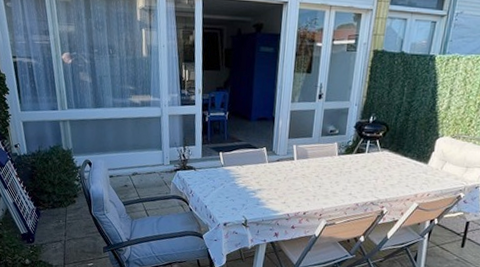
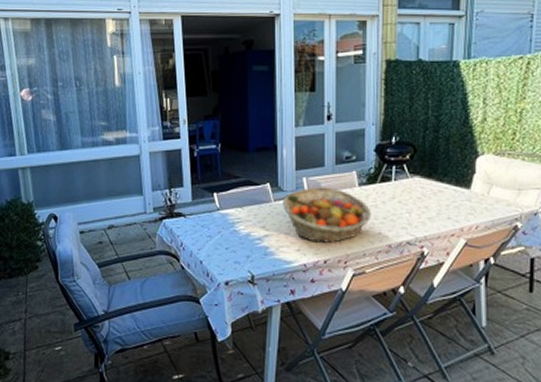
fruit basket: none [275,153,346,199] -> present [282,187,372,243]

